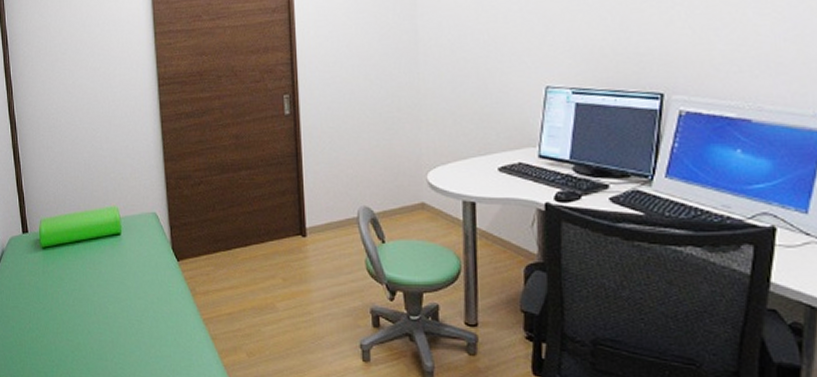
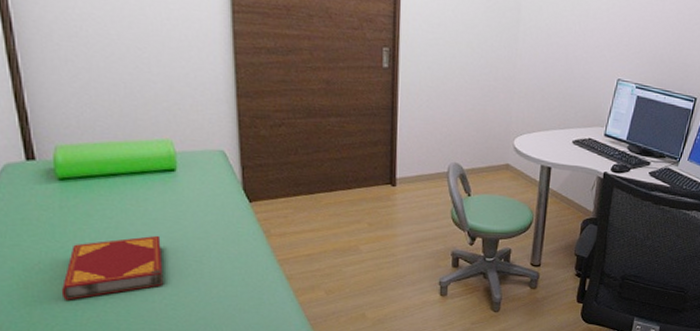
hardback book: none [43,296,114,357] -> present [61,235,164,300]

